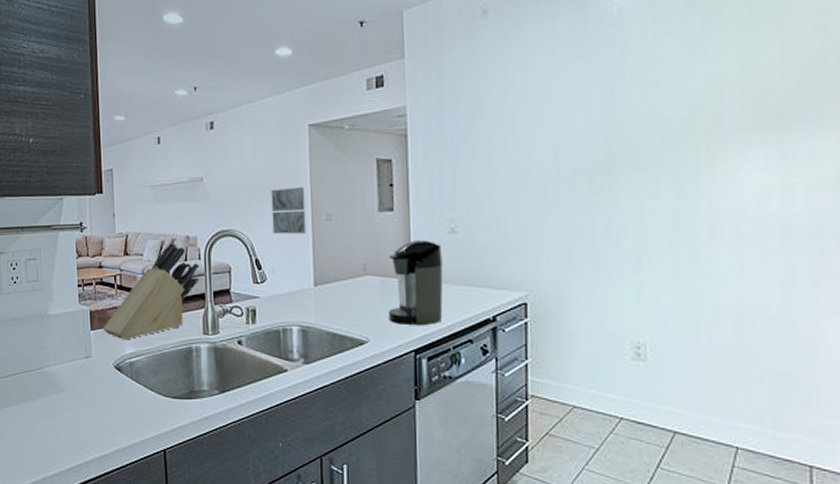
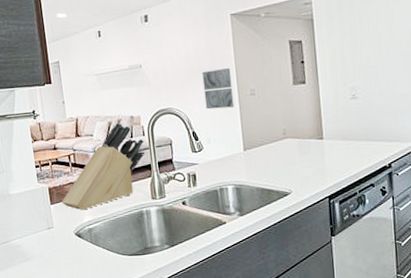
coffee maker: present [387,240,443,326] -> none [304,106,350,177]

